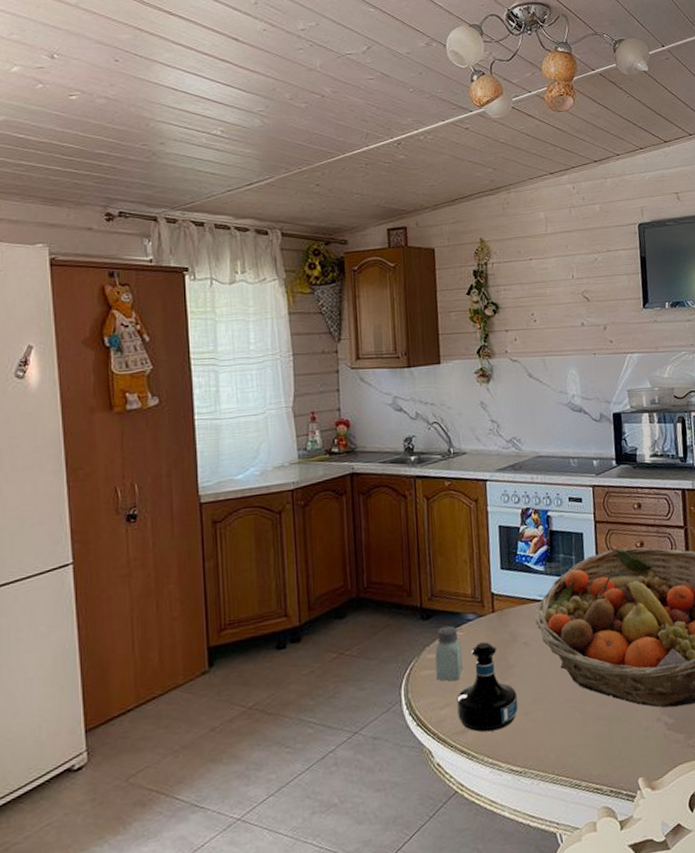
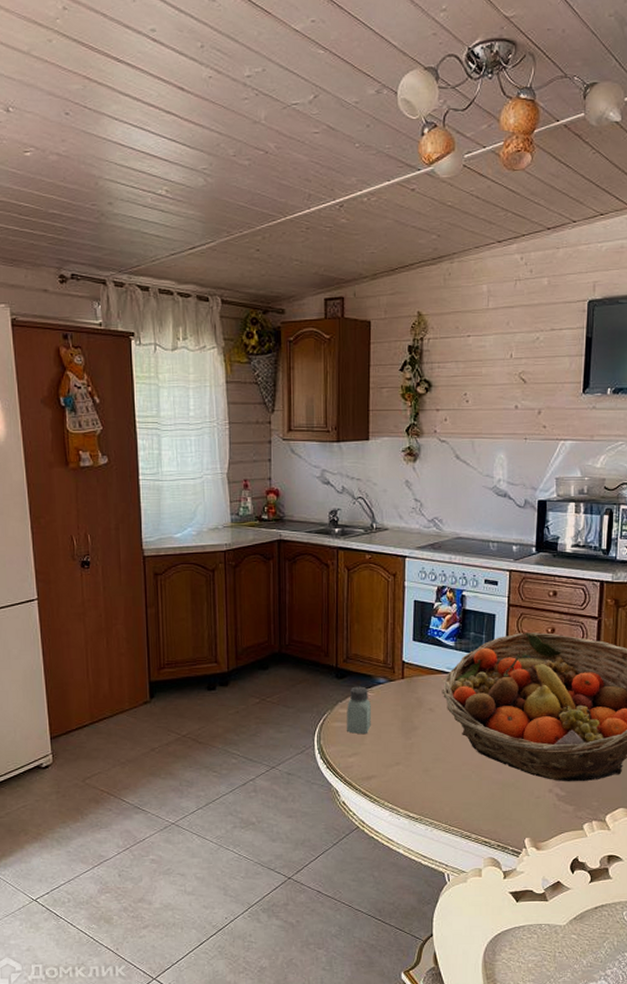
tequila bottle: present [457,642,518,733] -> none [364,704,419,781]

